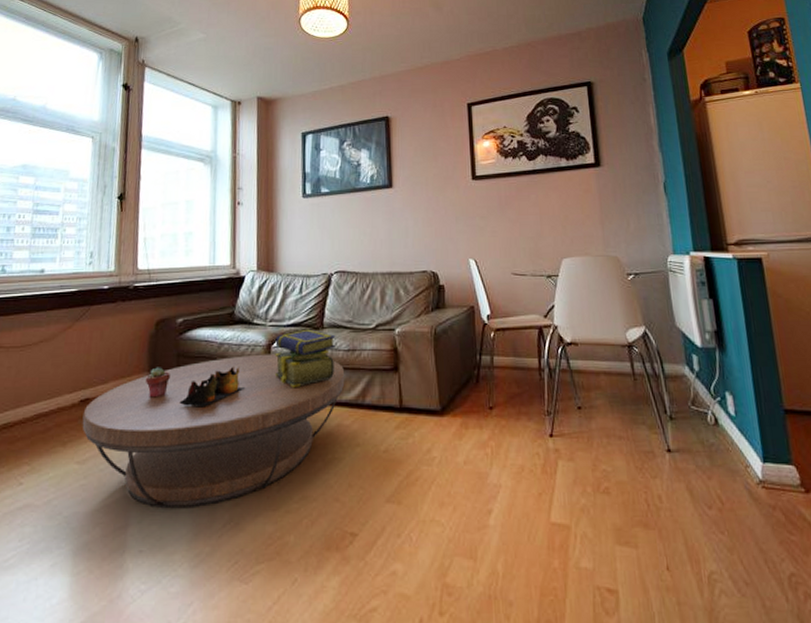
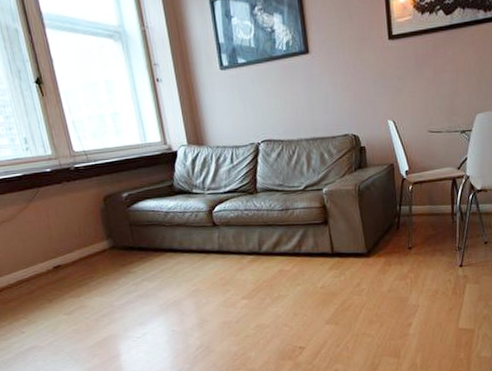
coffee table: present [82,354,345,509] -> none [59,217,282,341]
potted succulent: present [145,367,170,398] -> none [105,235,128,261]
decorative bowl: present [179,366,246,408] -> none [140,230,196,265]
stack of books: present [274,329,336,388] -> none [215,194,272,245]

